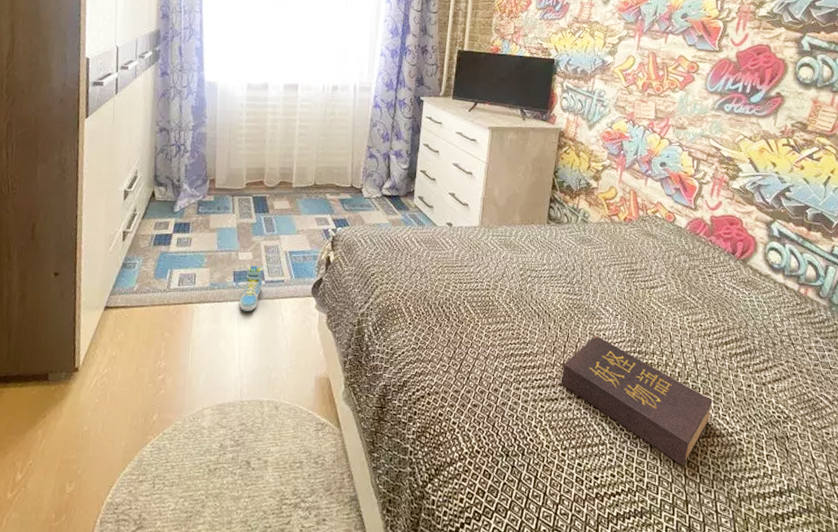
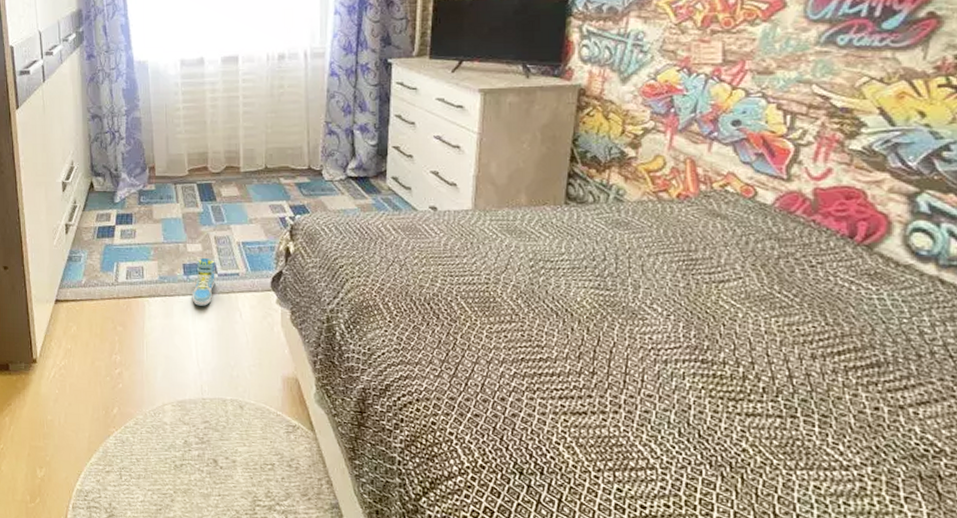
hardback book: present [561,335,713,466] -> none [590,339,817,502]

